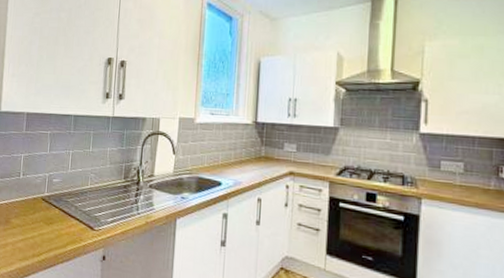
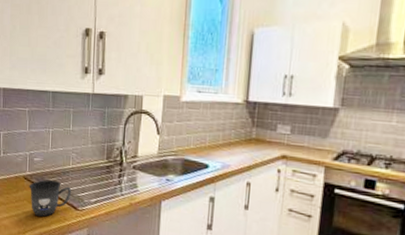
mug: none [46,200,89,238] -> present [29,180,72,217]

